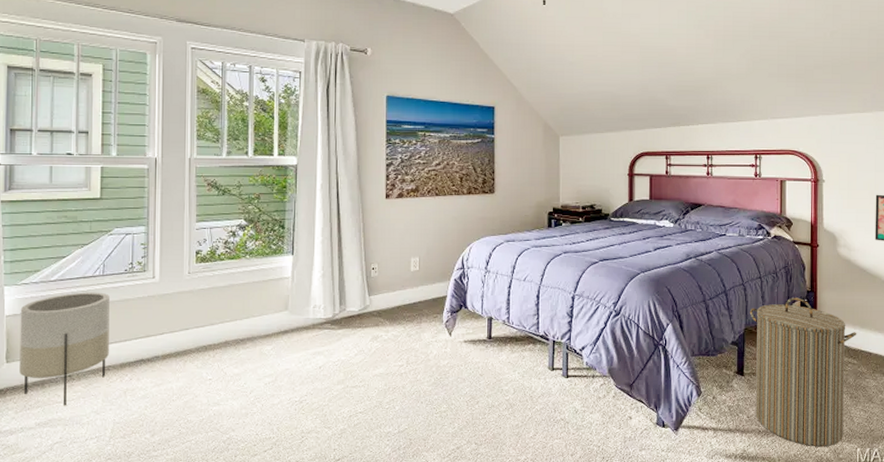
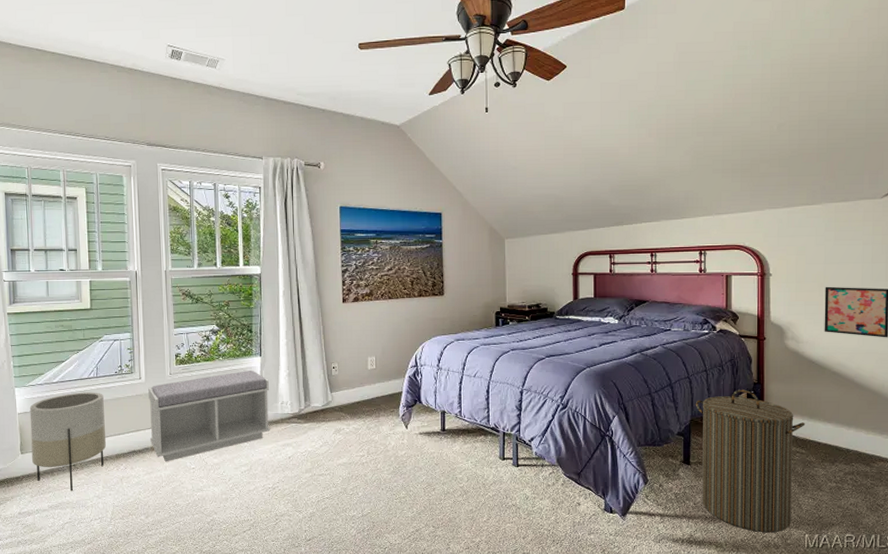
bench: none [162,269,301,373] -> present [148,370,270,462]

